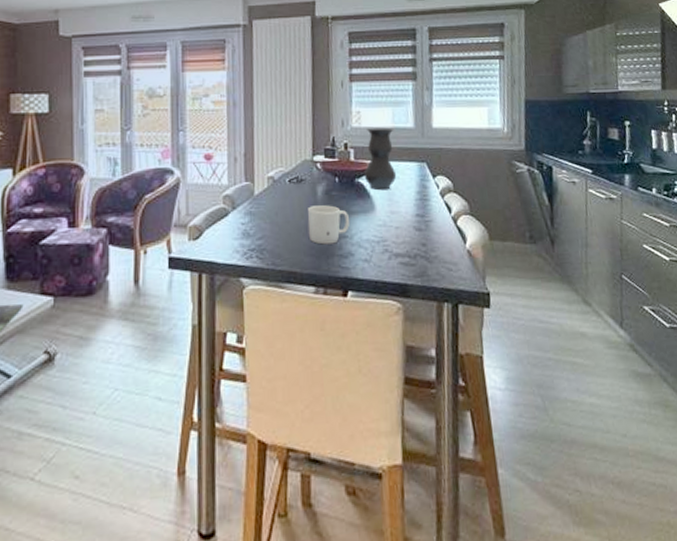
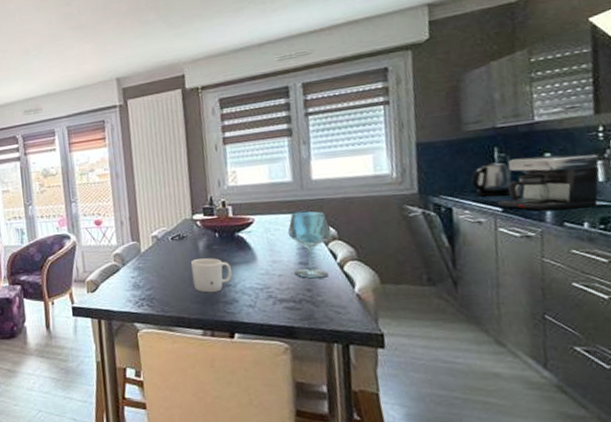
vase: present [363,127,397,191] -> none [243,184,277,242]
wine glass: none [407,160,448,233] -> present [287,211,332,279]
kettle: none [568,126,600,159] -> present [471,162,512,197]
coffee maker: none [588,123,665,175] -> present [497,154,600,211]

